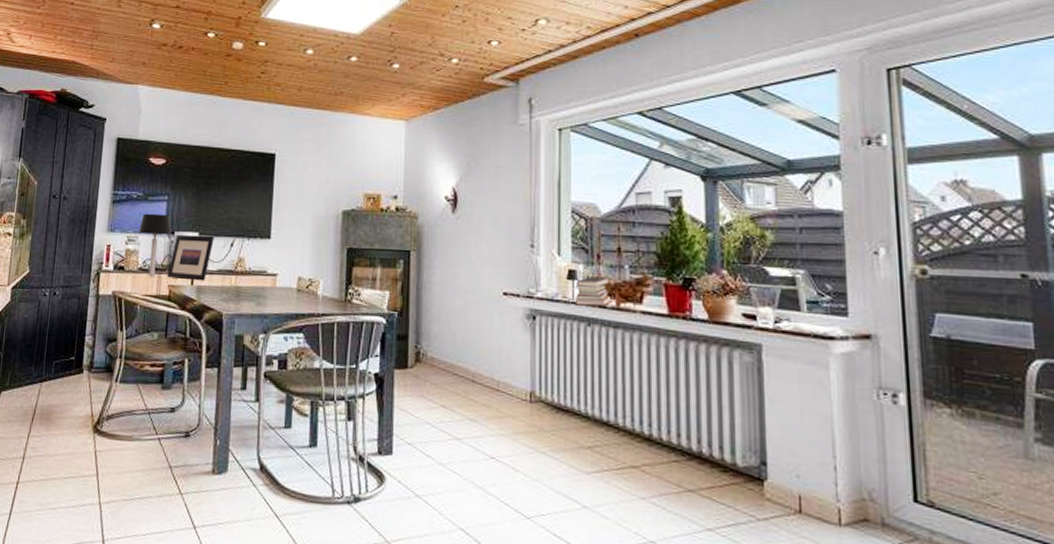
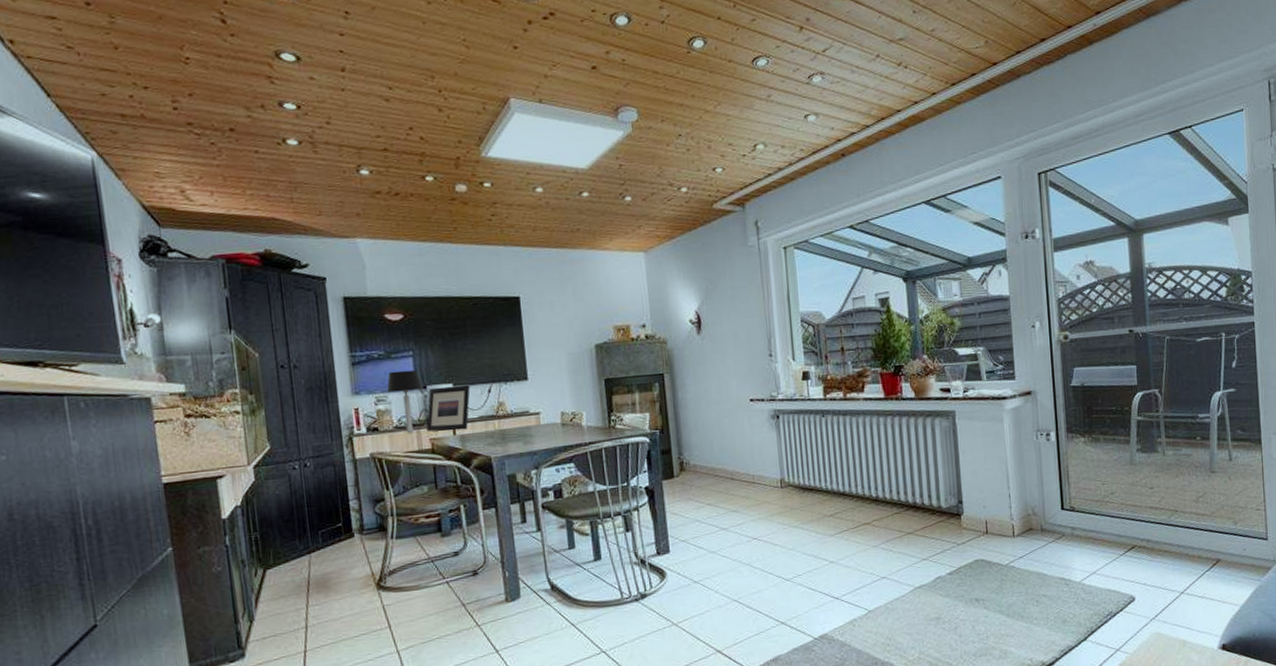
books: present [576,276,613,307] -> none [809,373,841,401]

